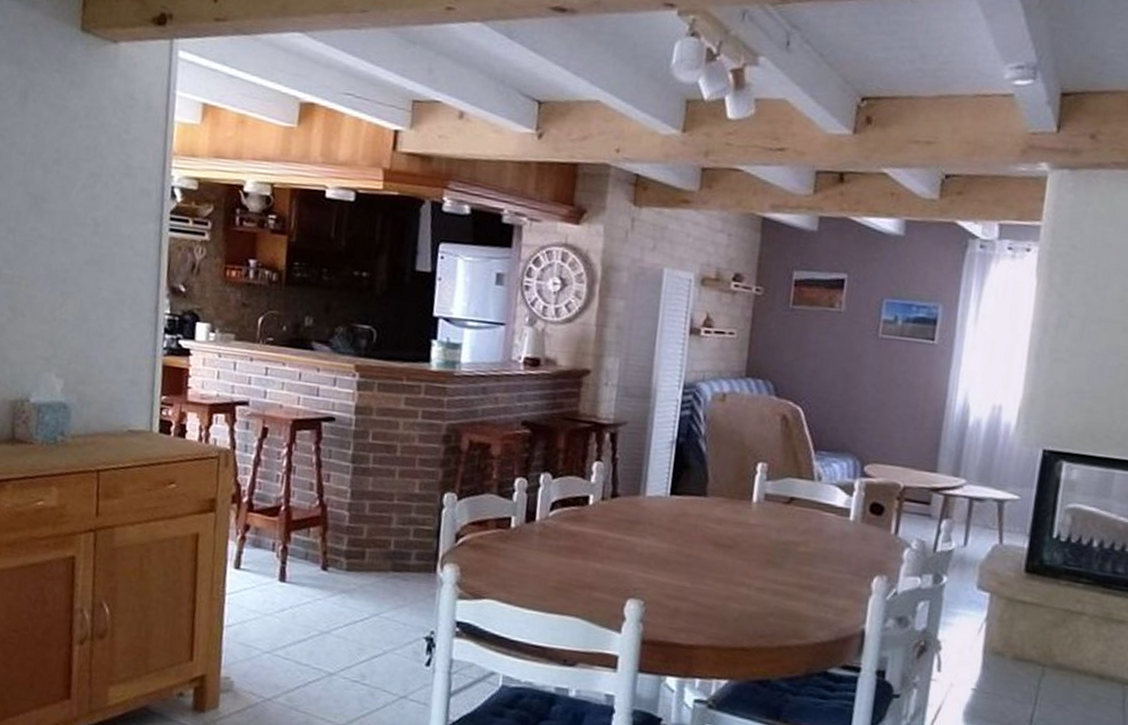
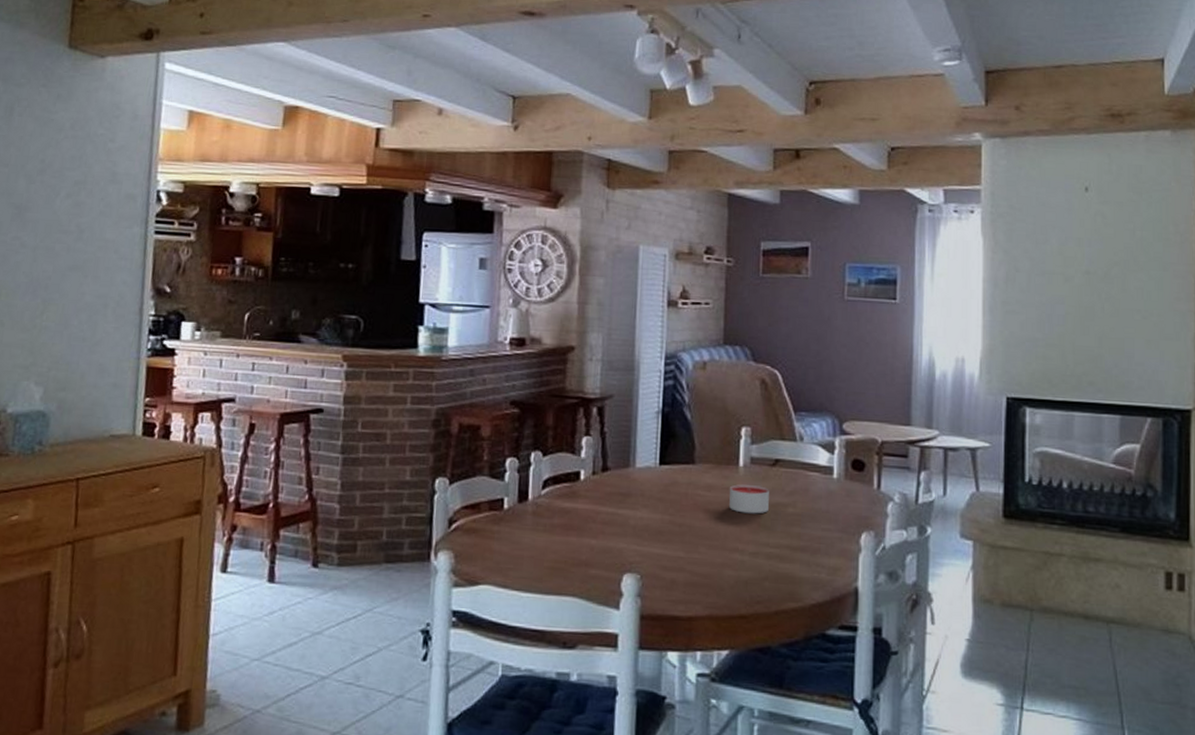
candle: none [739,519,782,551] -> present [729,484,769,514]

